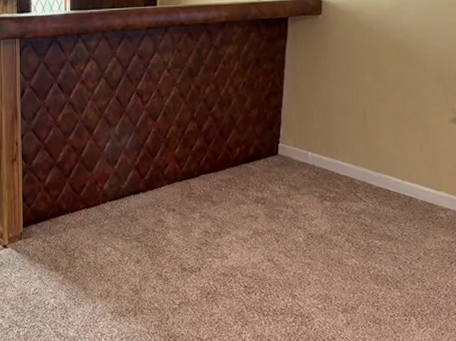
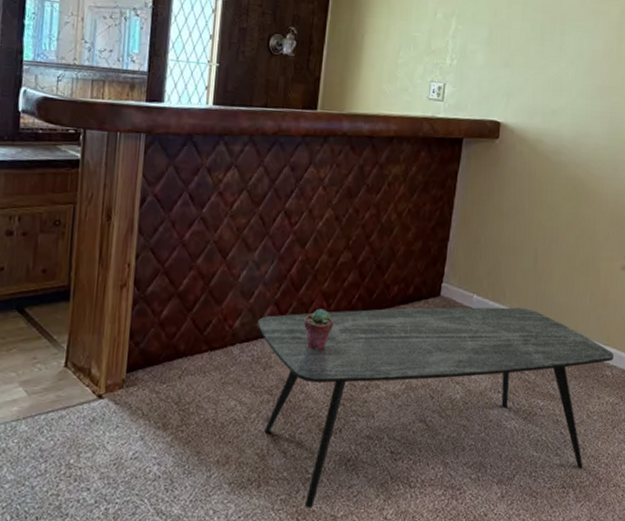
coffee table: none [123,161,447,332] -> present [258,307,614,508]
potted succulent: none [161,170,186,205] -> present [304,308,333,351]

